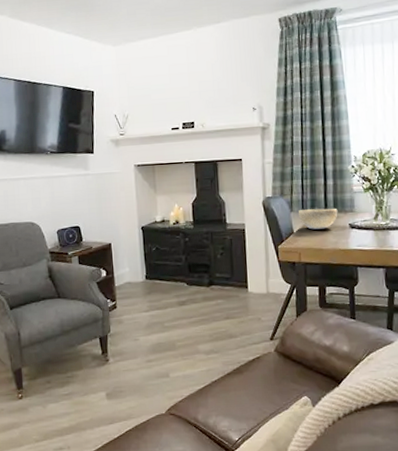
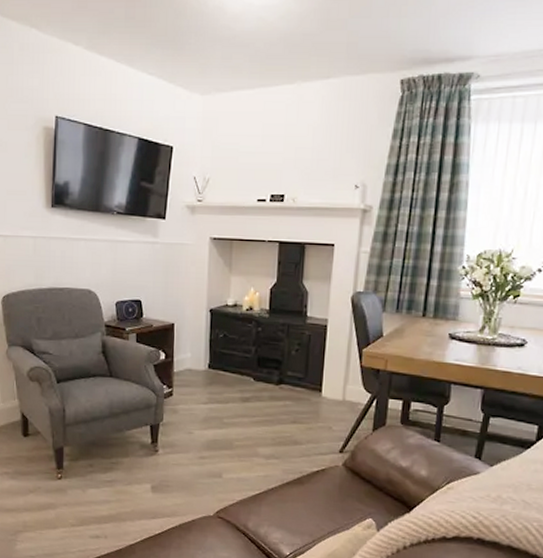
decorative bowl: present [298,208,338,230] -> none [391,311,438,336]

